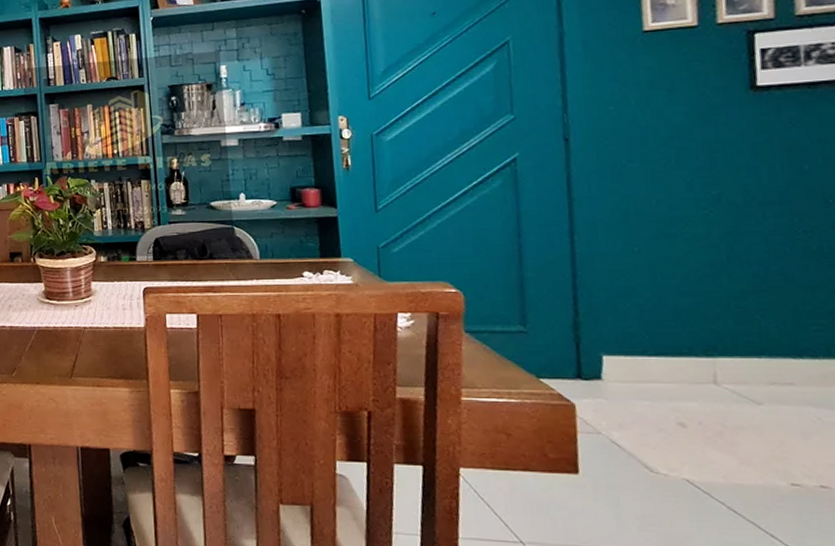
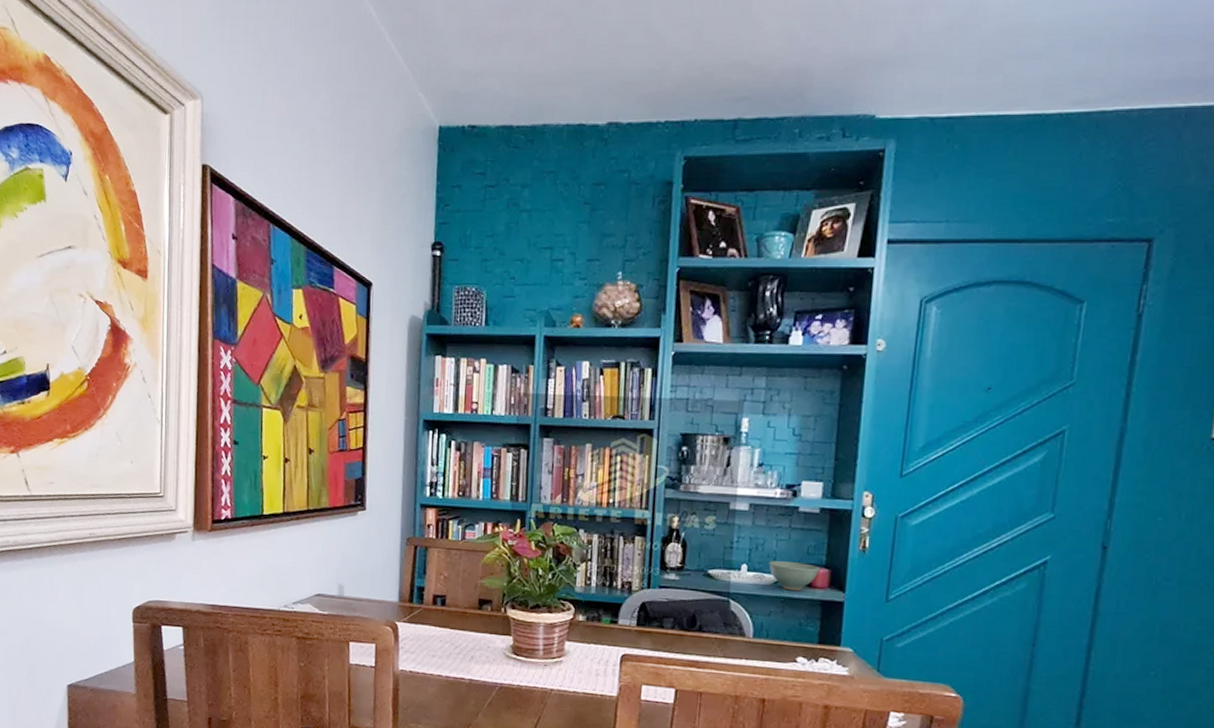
bowl: none [264,186,311,213] -> present [768,561,820,592]

